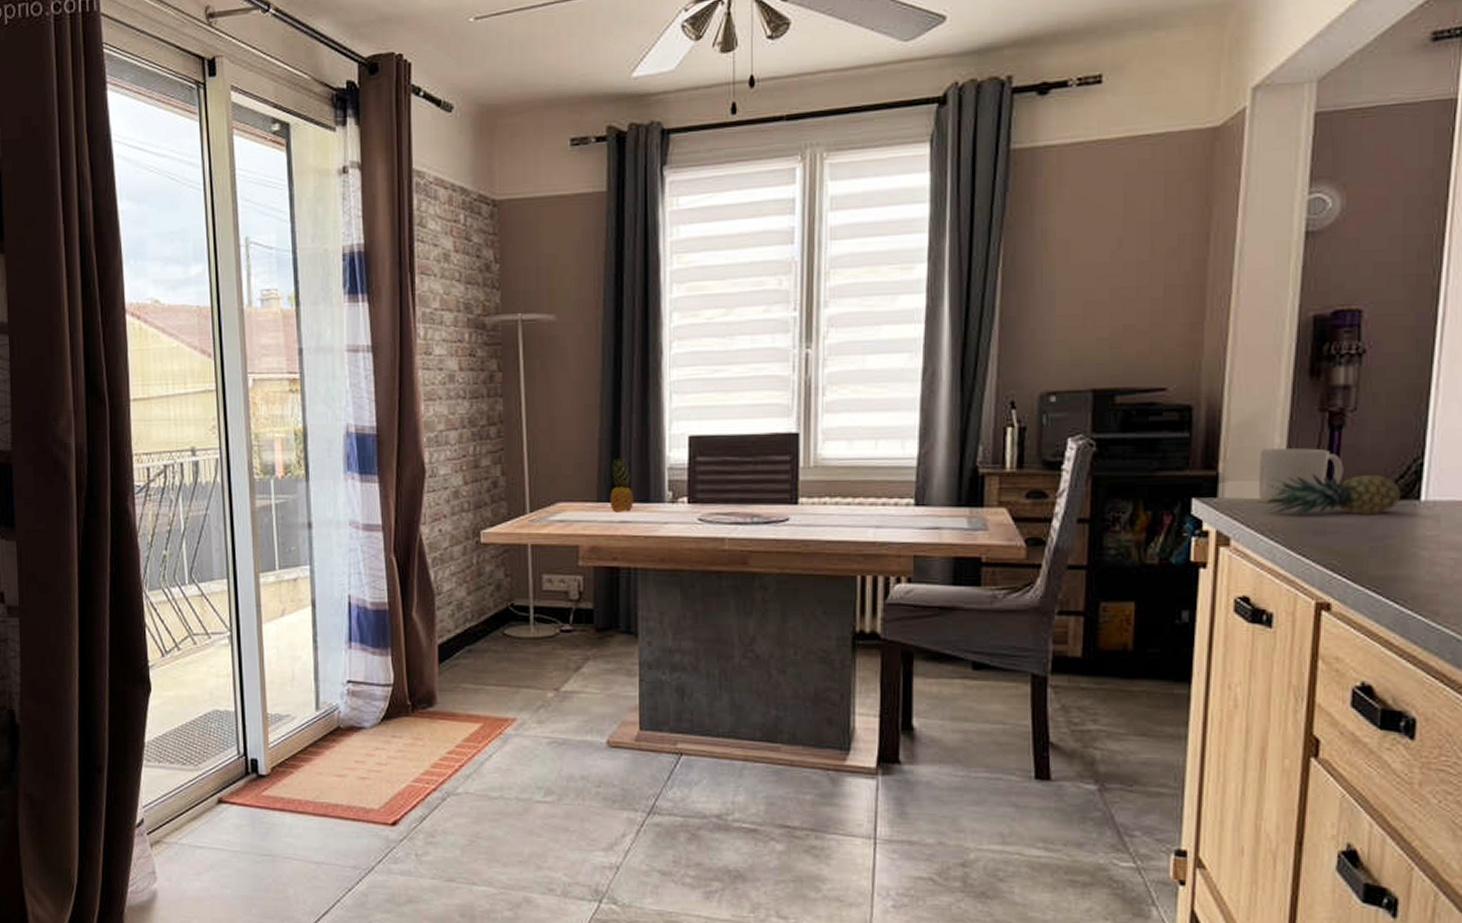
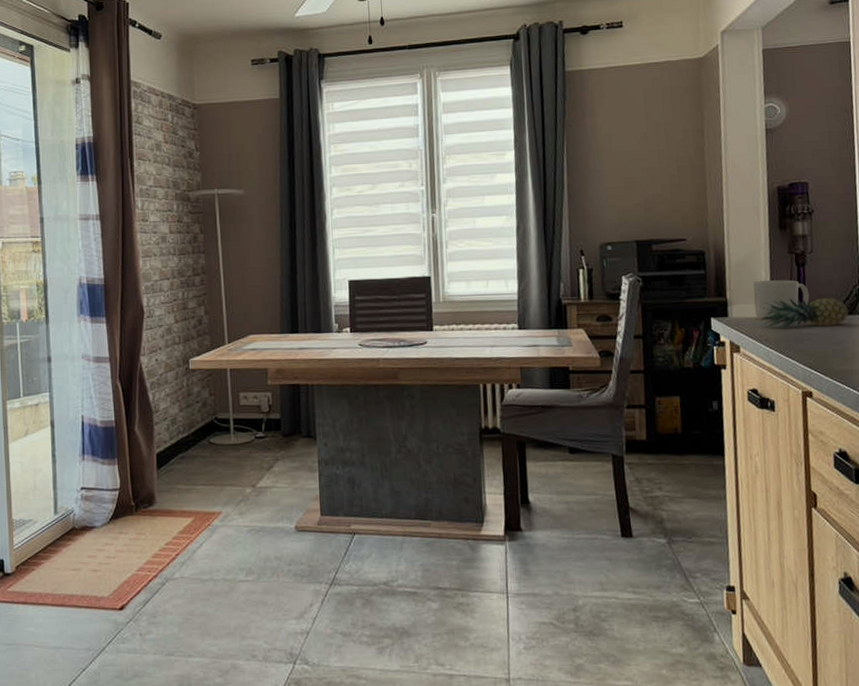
fruit: present [610,457,633,513] -> none [290,298,309,341]

